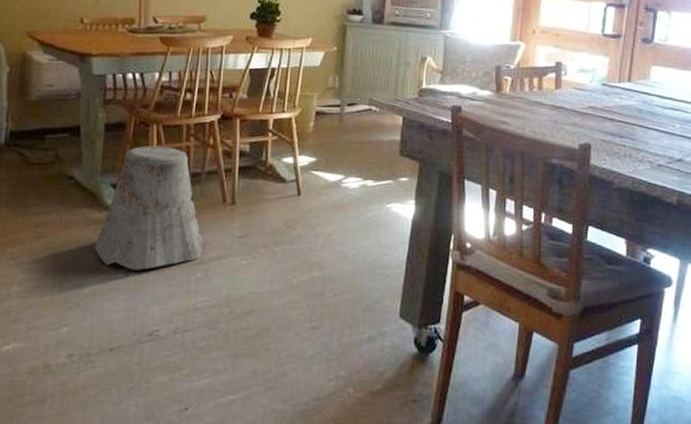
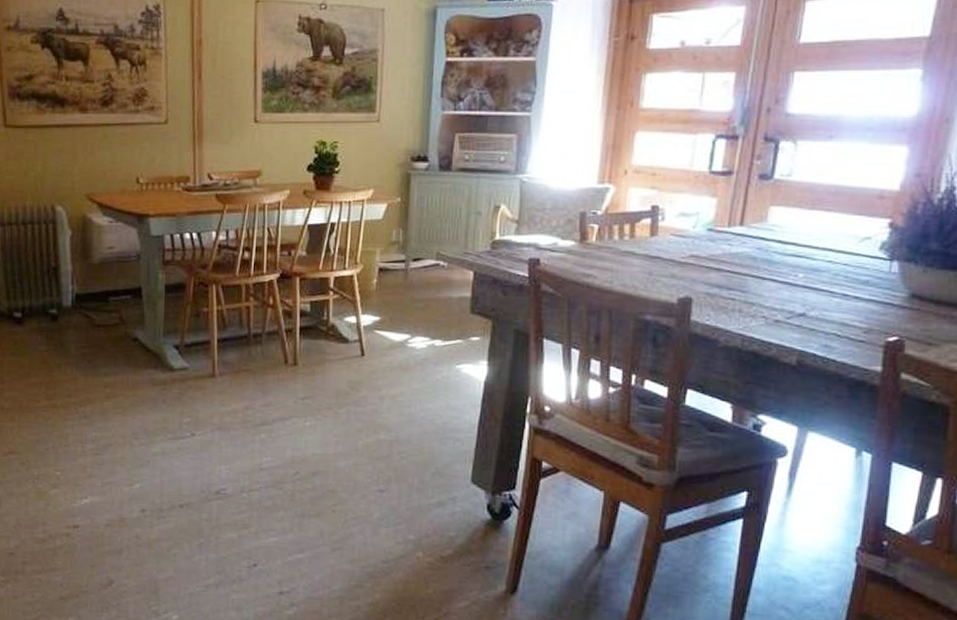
stool: present [95,146,203,270] -> none [161,306,266,430]

